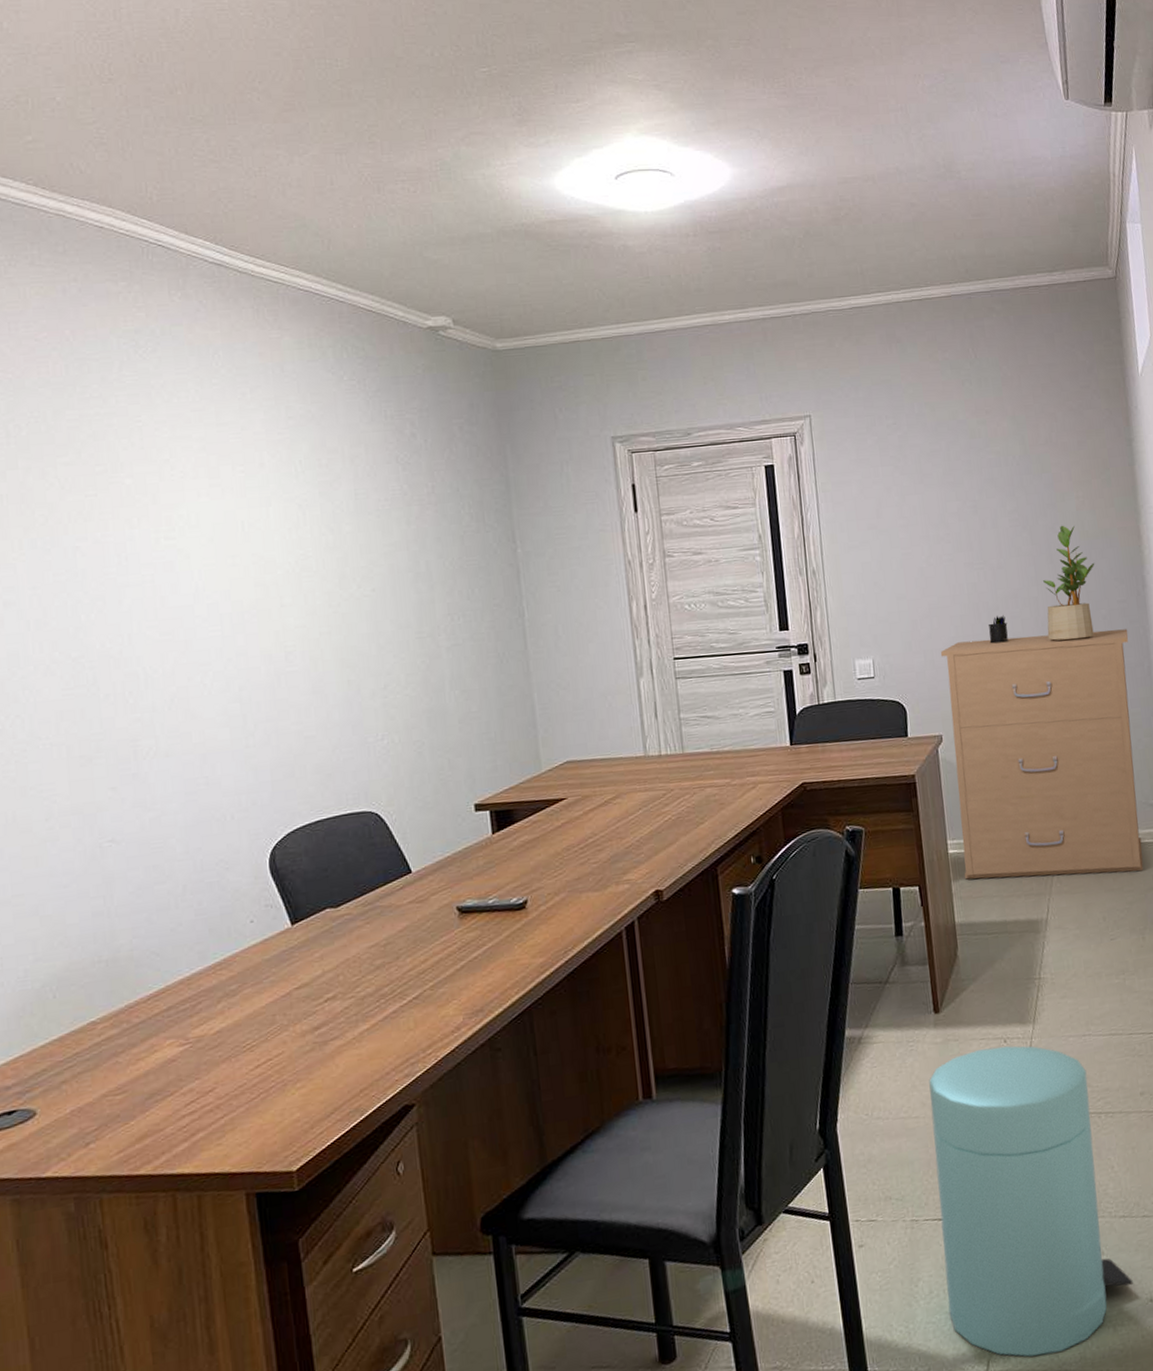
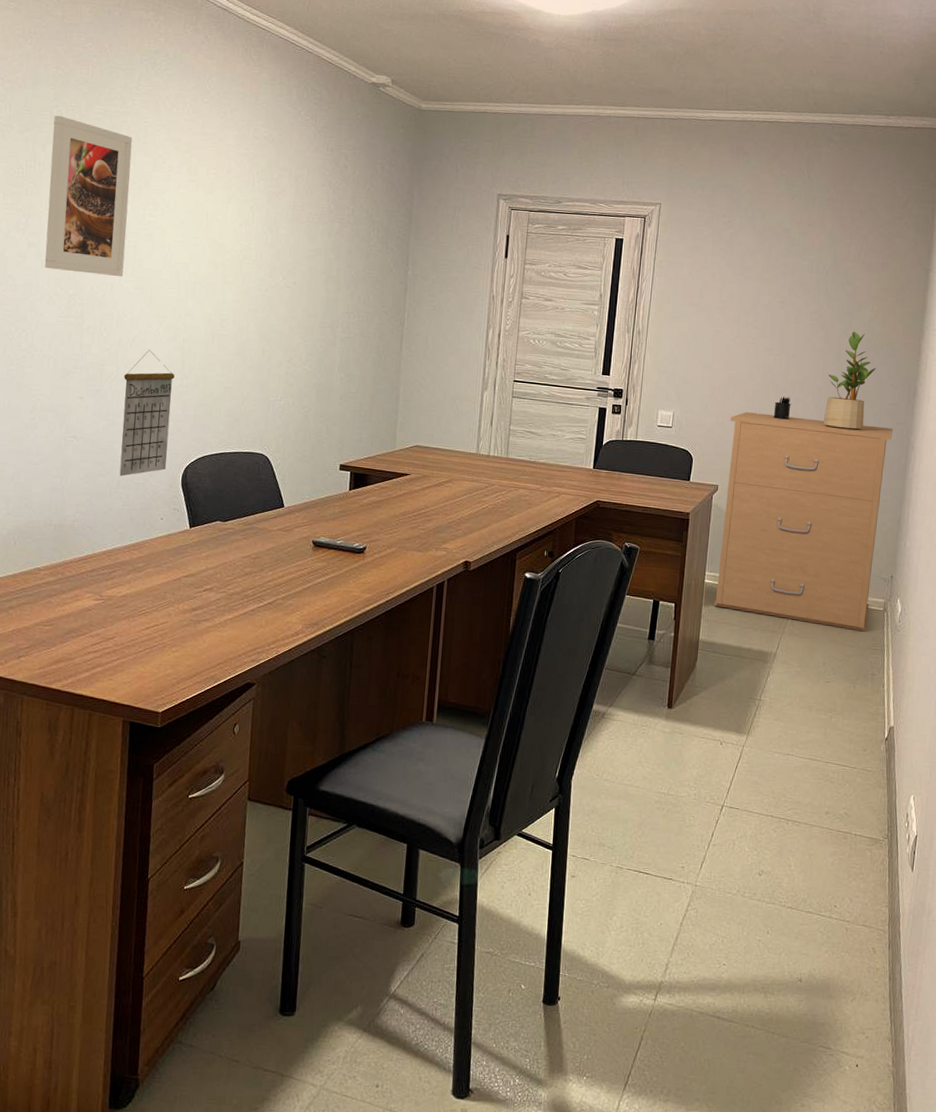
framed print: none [11,431,142,631] -> present [45,115,133,277]
calendar: none [167,709,246,879] -> present [119,350,175,476]
trash can: present [929,1045,1133,1357] -> none [633,745,788,1001]

